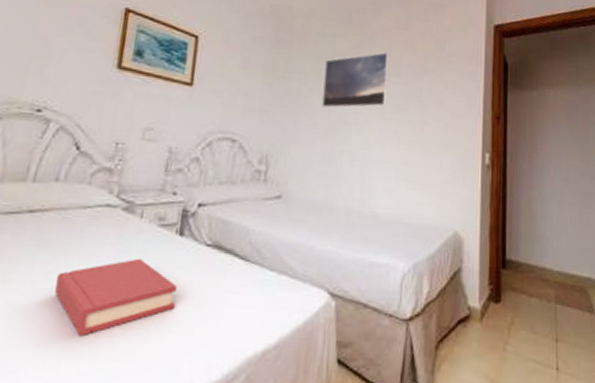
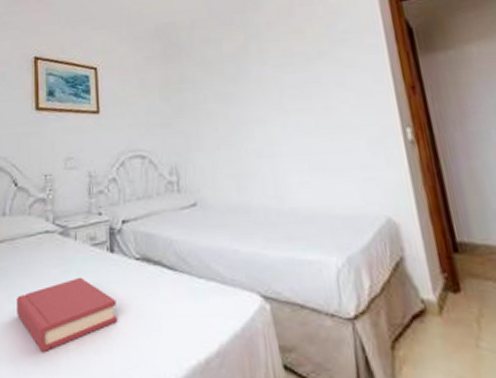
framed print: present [322,52,390,108] -> none [216,45,285,111]

